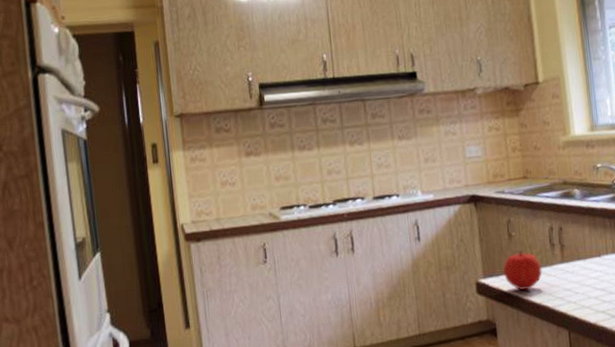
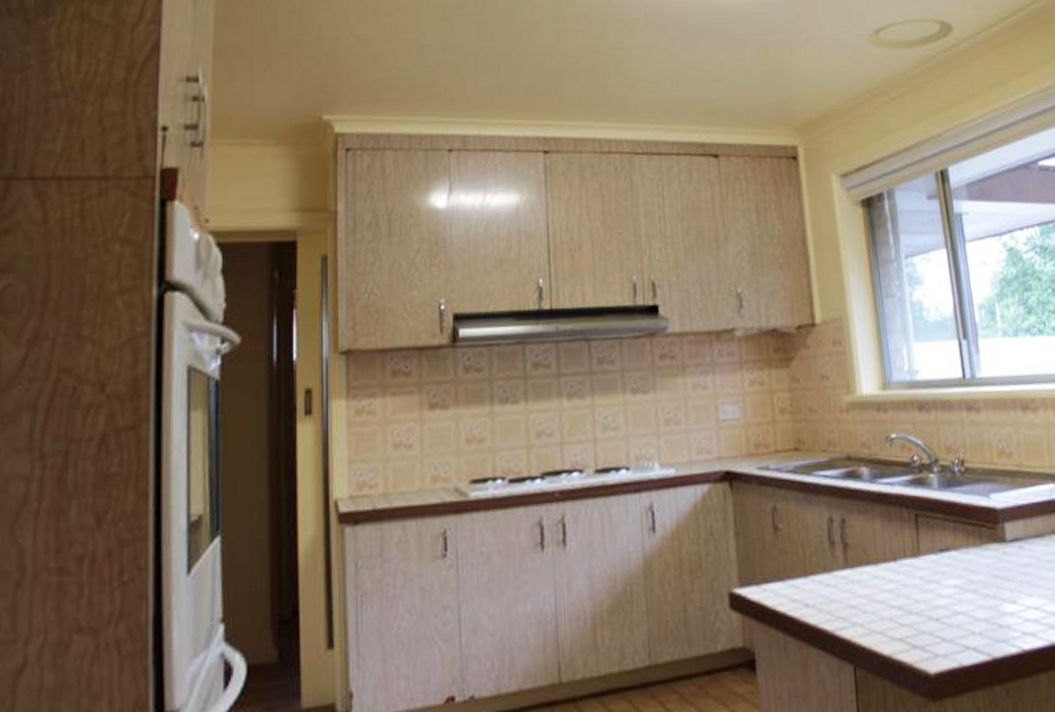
fruit: present [503,250,542,291] -> none [766,549,819,607]

